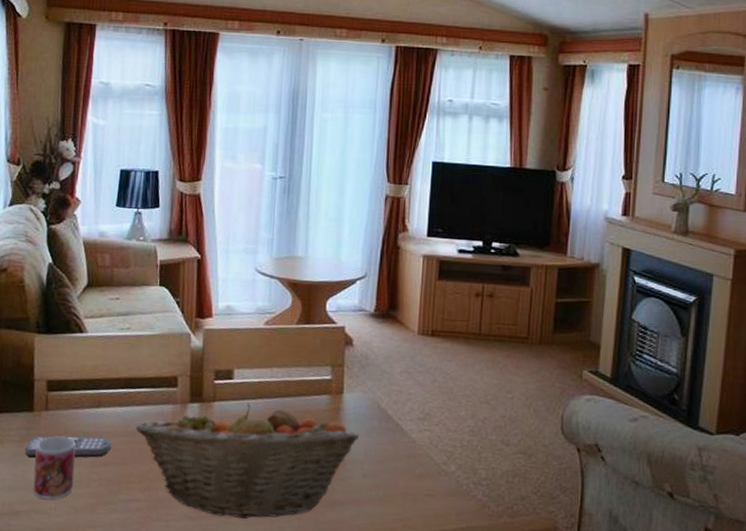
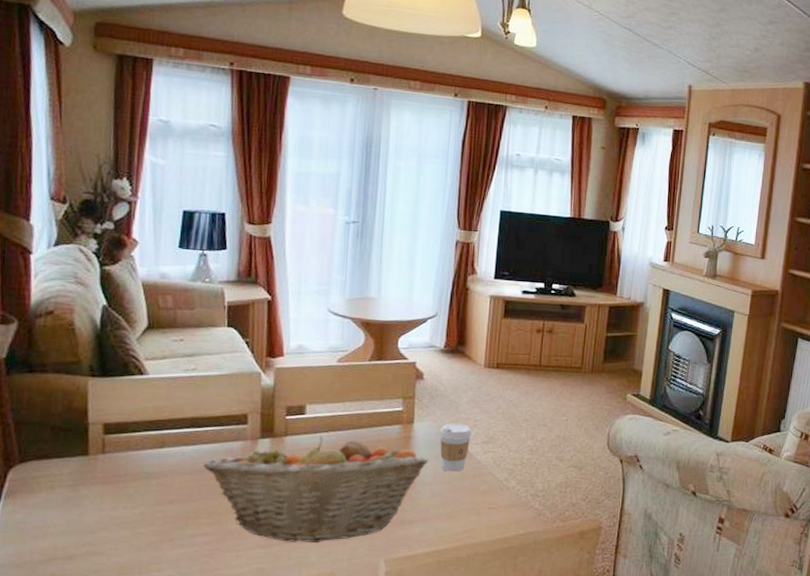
remote control: present [25,435,112,459] -> none [80,477,178,502]
mug: present [33,436,76,499] -> none [89,478,137,540]
coffee cup: none [370,396,406,451] -> present [439,423,472,472]

